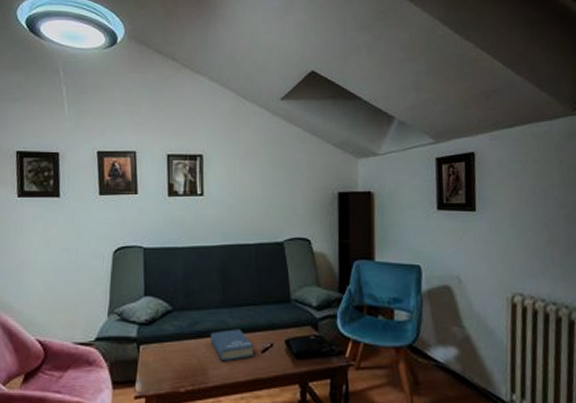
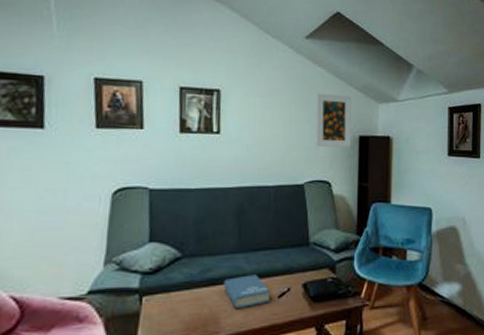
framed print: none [293,152,330,205] -> present [315,93,351,148]

